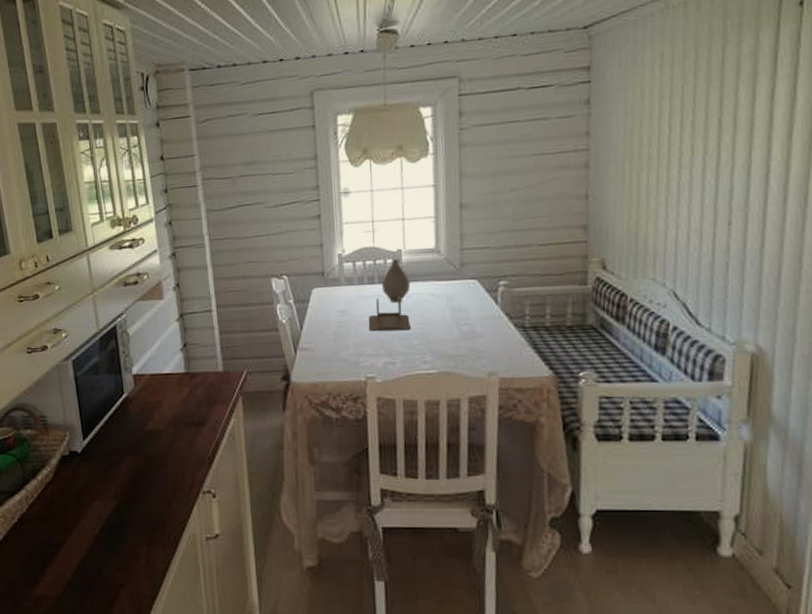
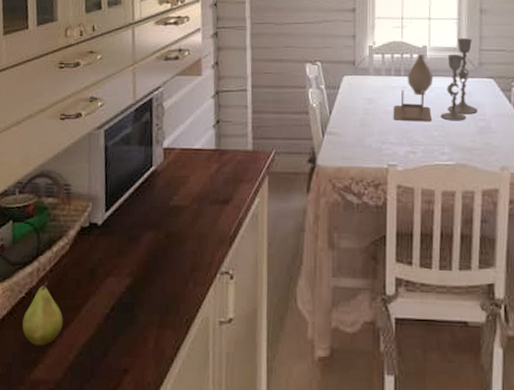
fruit: none [19,508,57,566] -> present [22,281,63,347]
candlestick: none [420,237,461,328] -> present [440,38,478,121]

